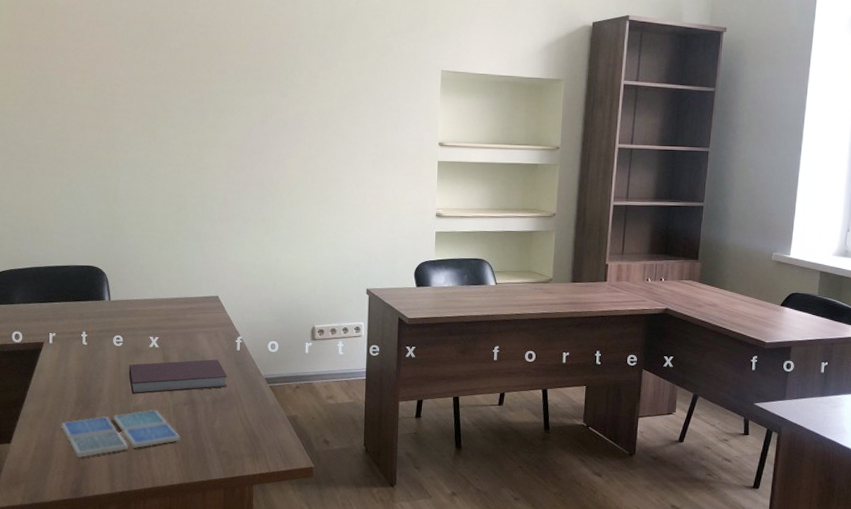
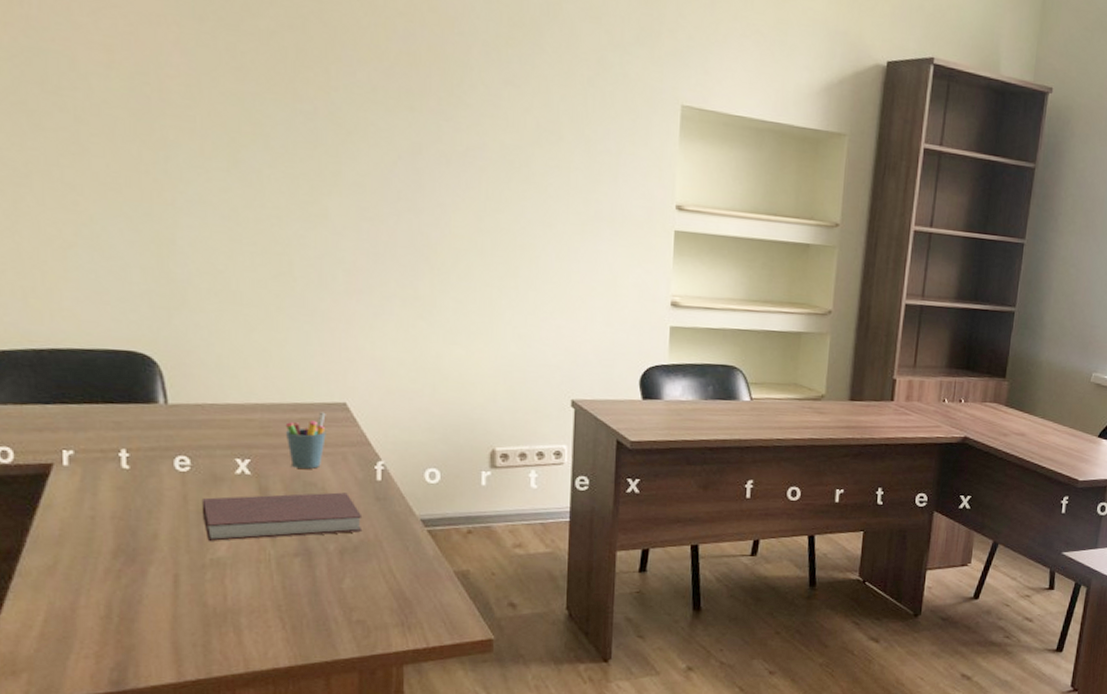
drink coaster: present [61,410,181,457] -> none [88,564,289,633]
pen holder: none [180,303,206,343] -> present [285,412,326,469]

